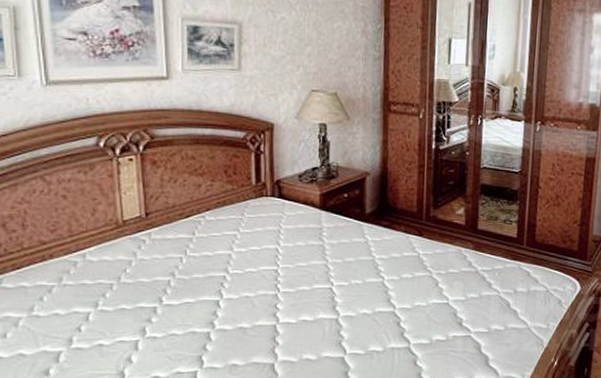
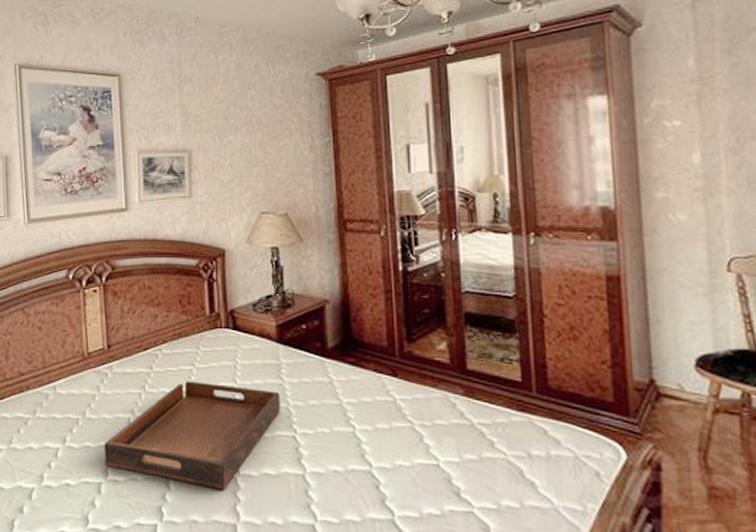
serving tray: none [141,245,320,337] -> present [104,381,280,490]

